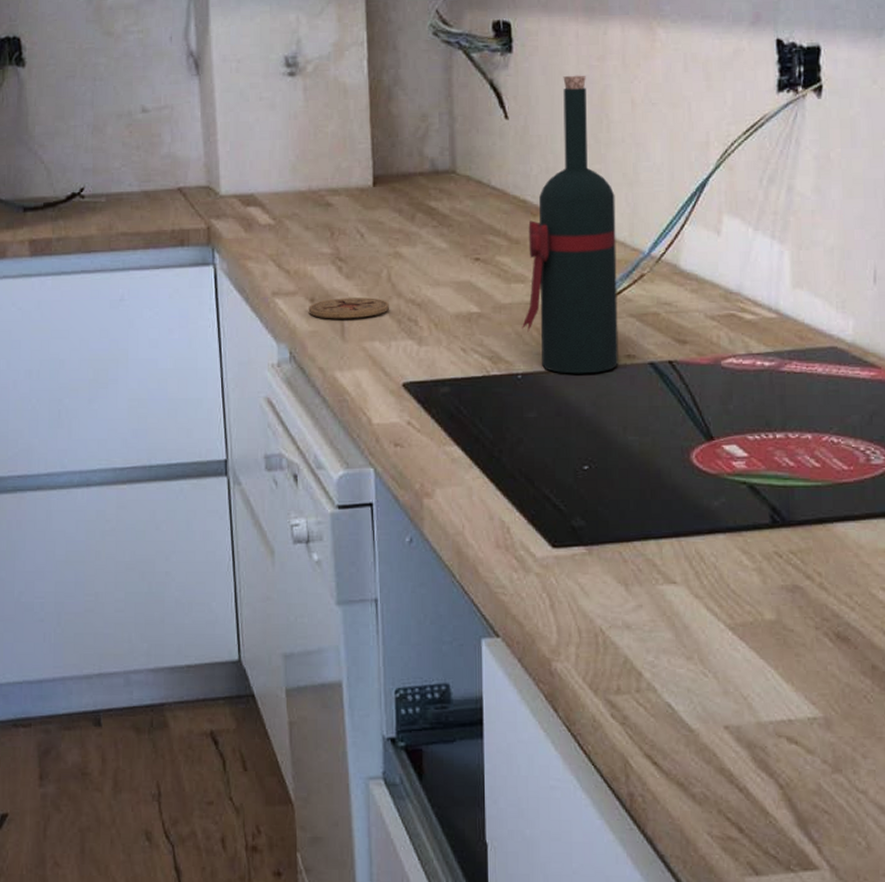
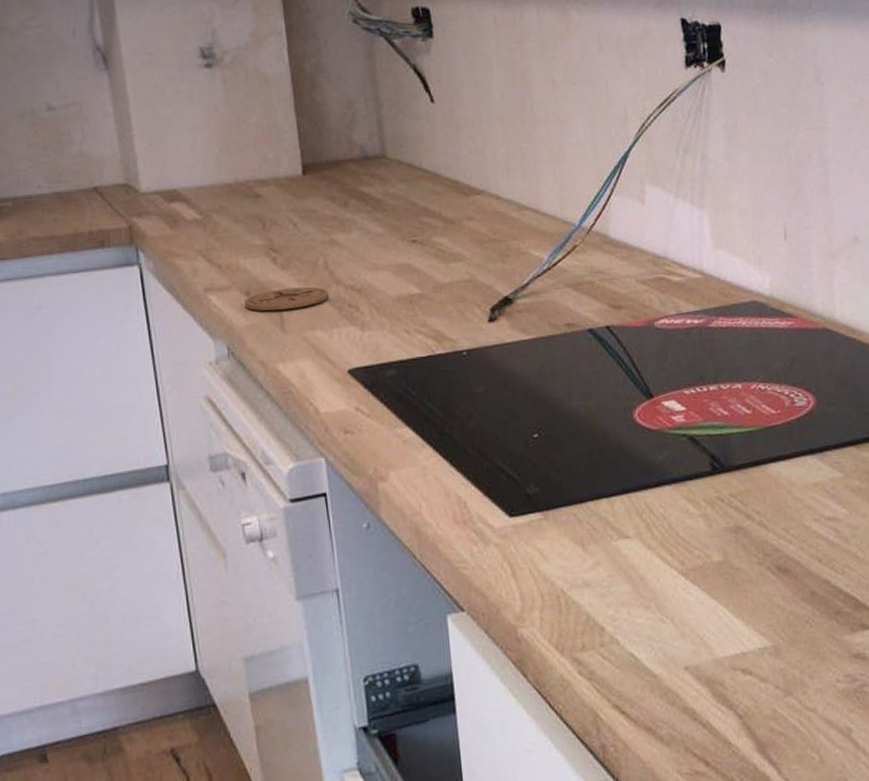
wine bottle: present [521,75,619,374] -> none [462,57,559,347]

